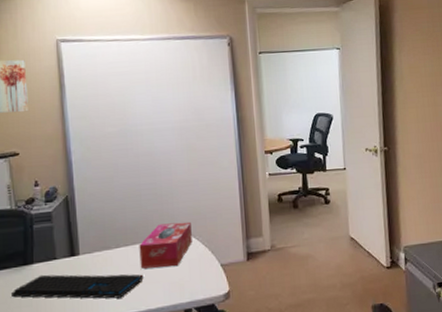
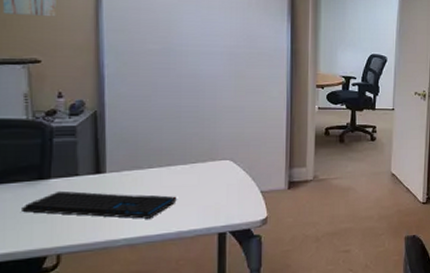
tissue box: present [139,221,192,269] -> none [174,147,233,191]

